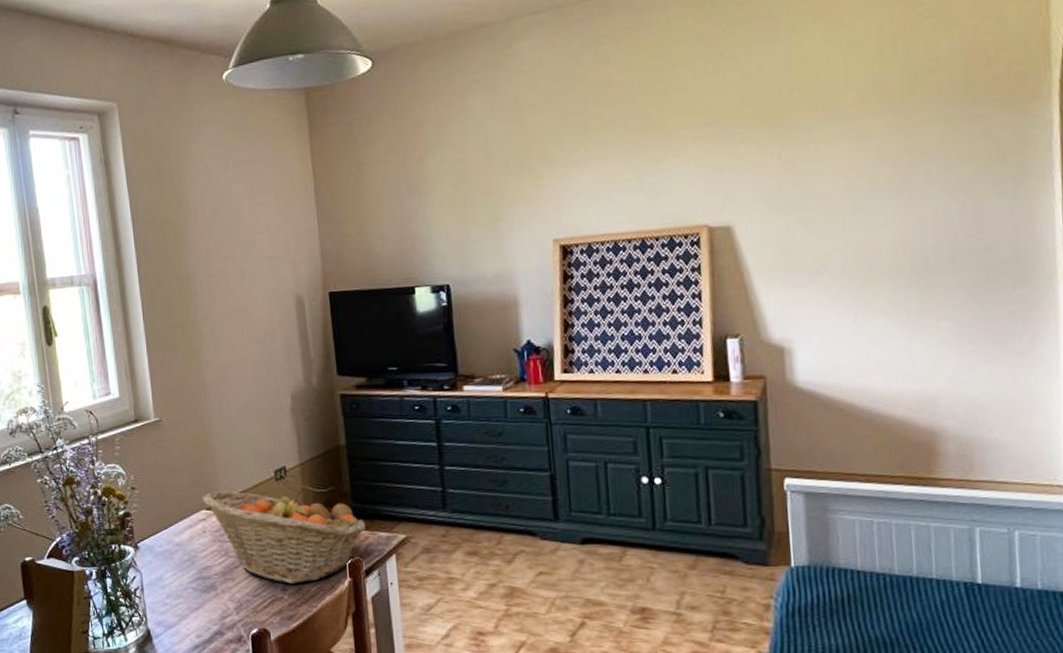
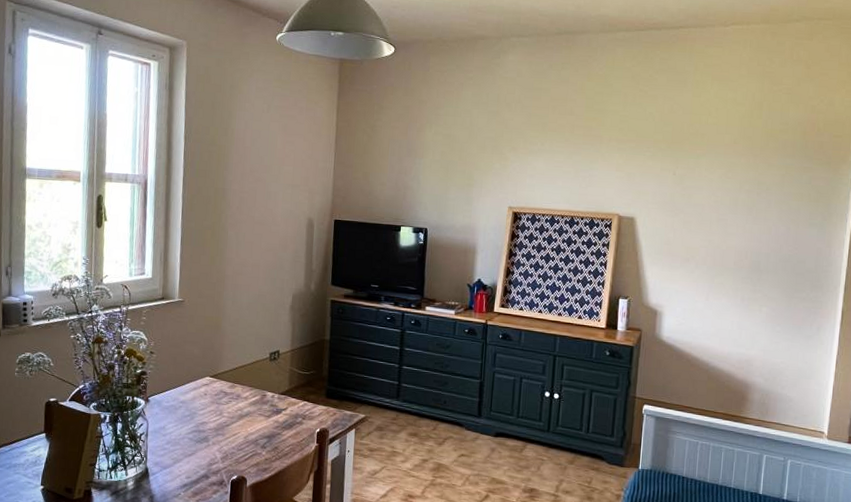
fruit basket: present [202,491,366,584] -> none [208,363,335,444]

